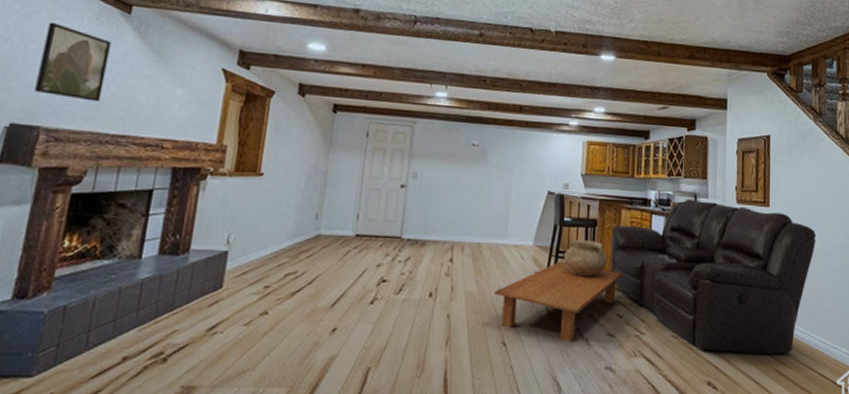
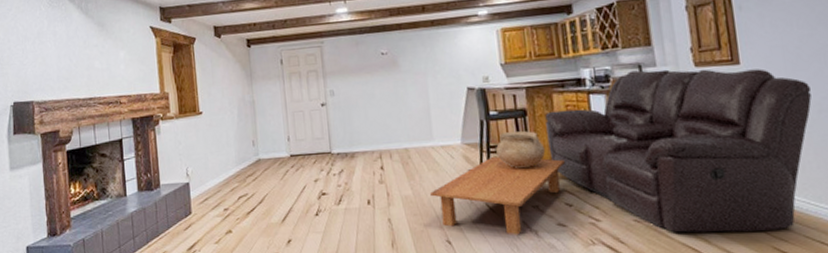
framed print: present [34,22,112,102] -> none [19,15,68,75]

